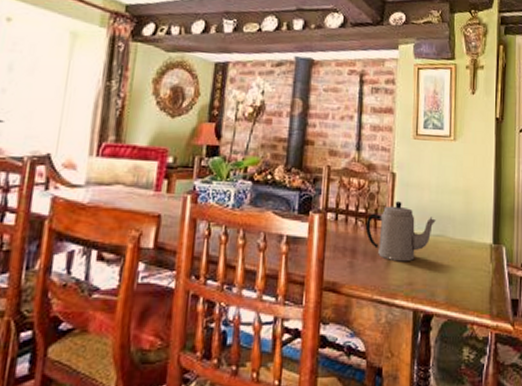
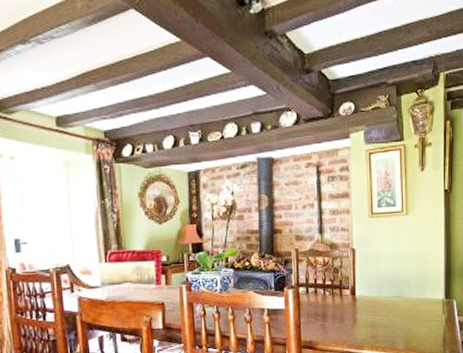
teapot: present [365,201,436,262] -> none [332,272,393,321]

